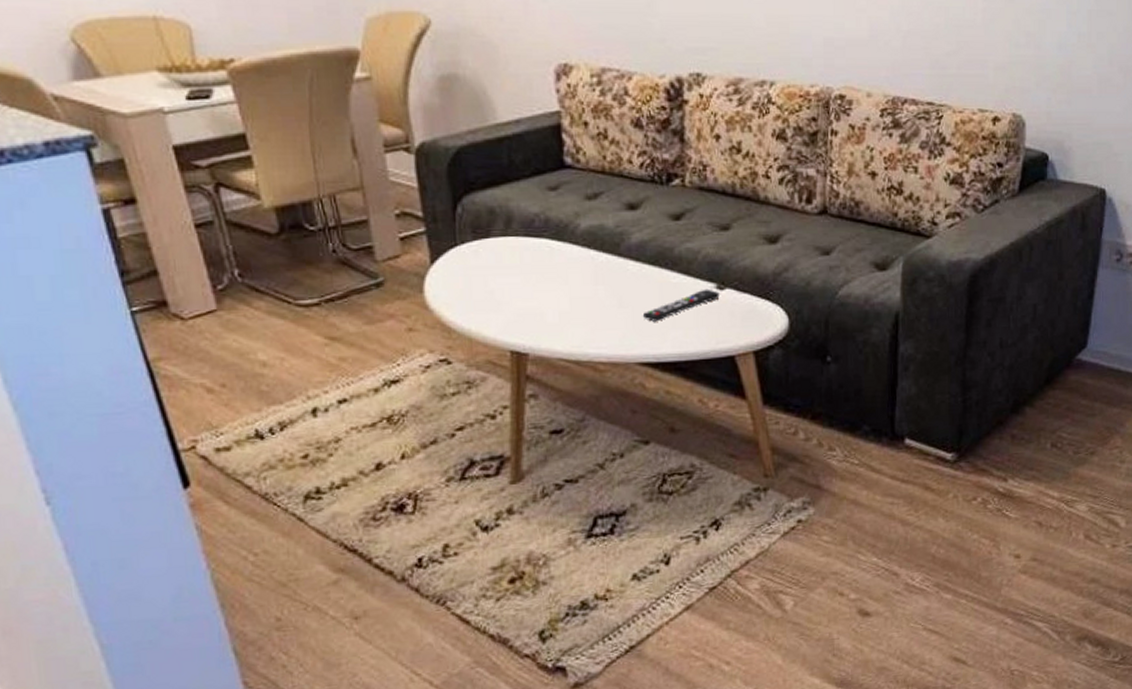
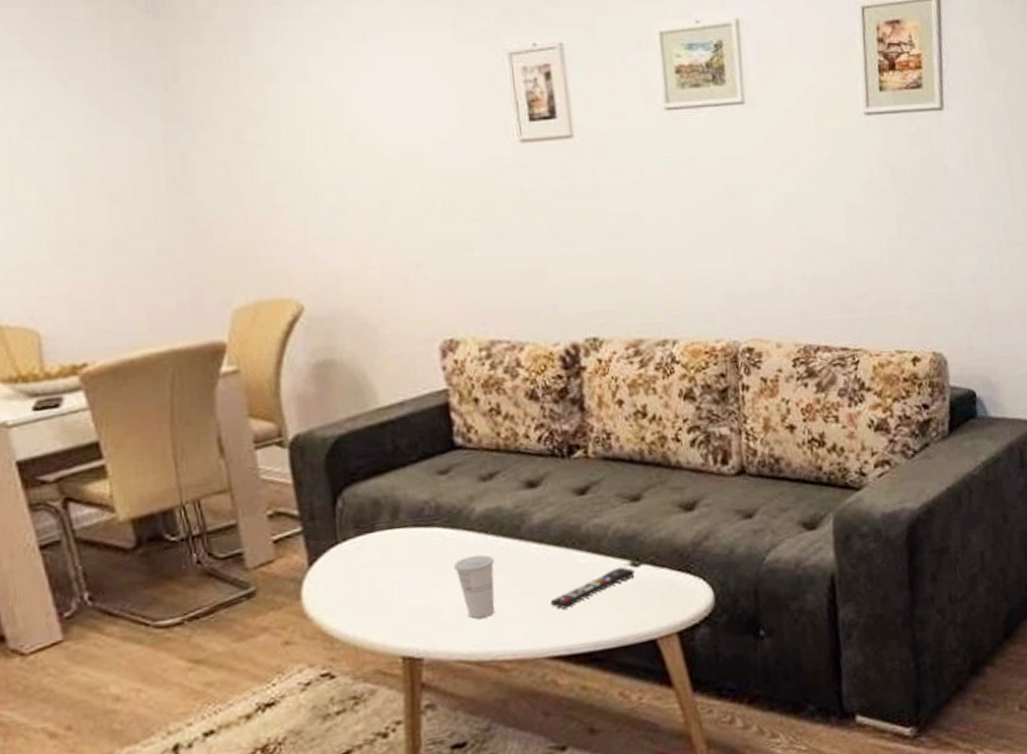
cup: none [559,267,595,323] -> present [454,555,495,619]

